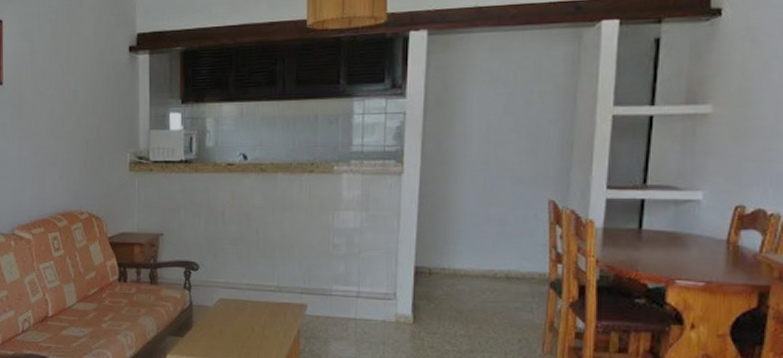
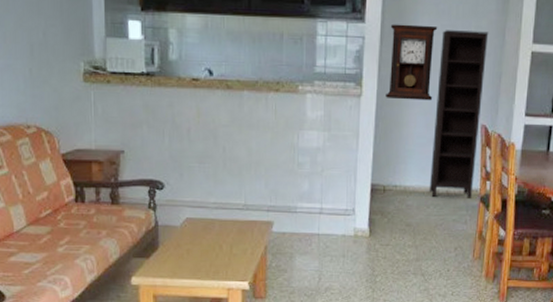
pendulum clock: none [430,95,491,176] -> present [386,24,438,101]
bookcase: none [484,97,555,285] -> present [429,30,489,200]

